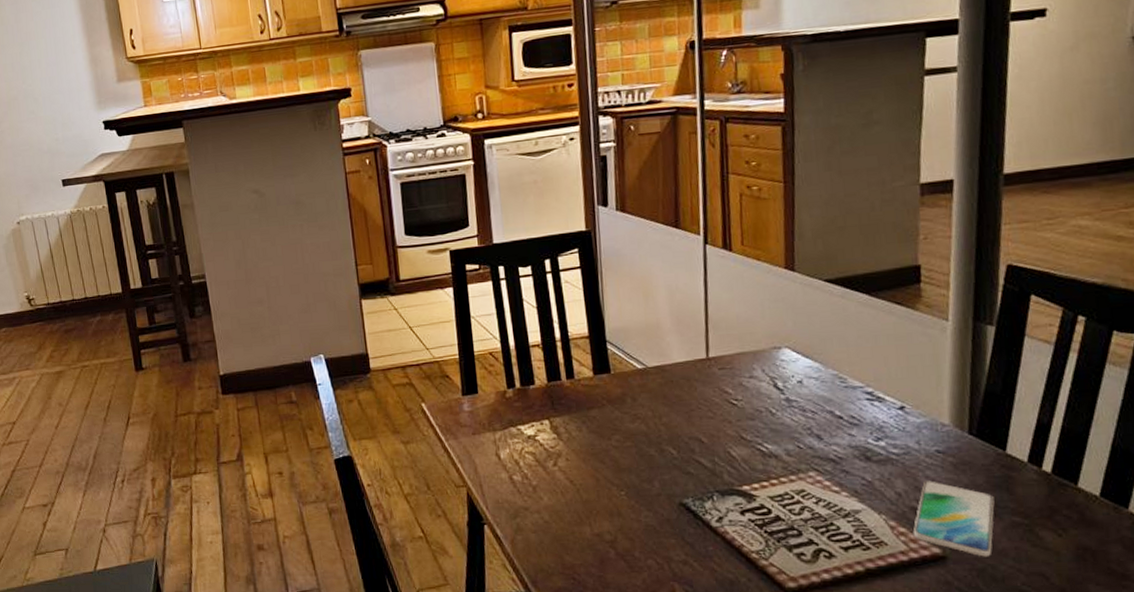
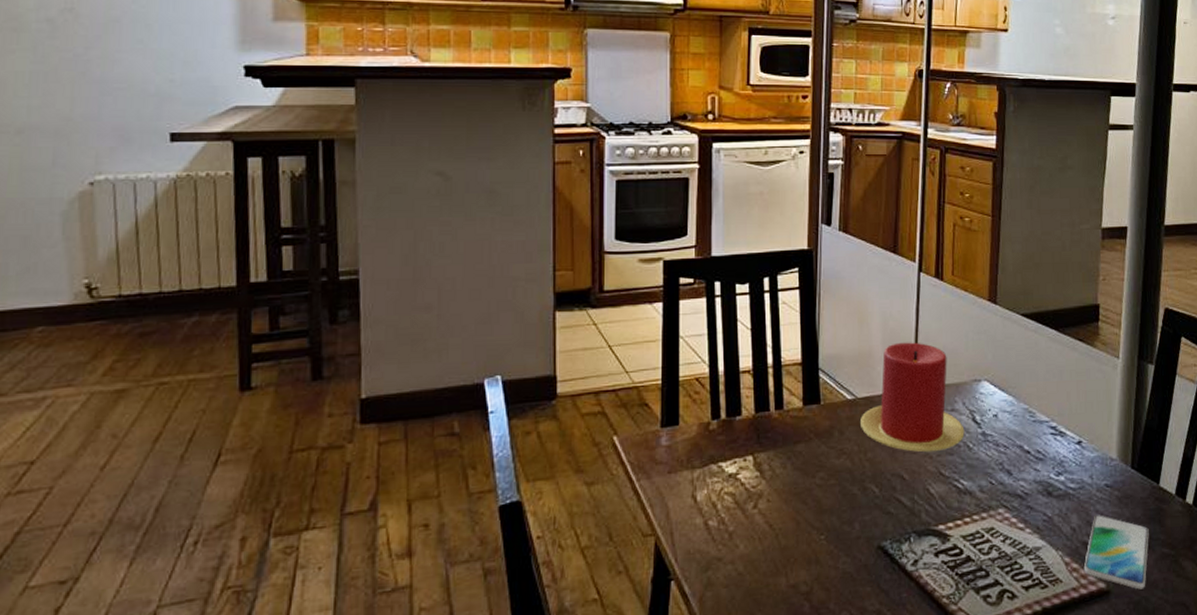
candle: none [653,312,766,417] -> present [861,342,965,452]

